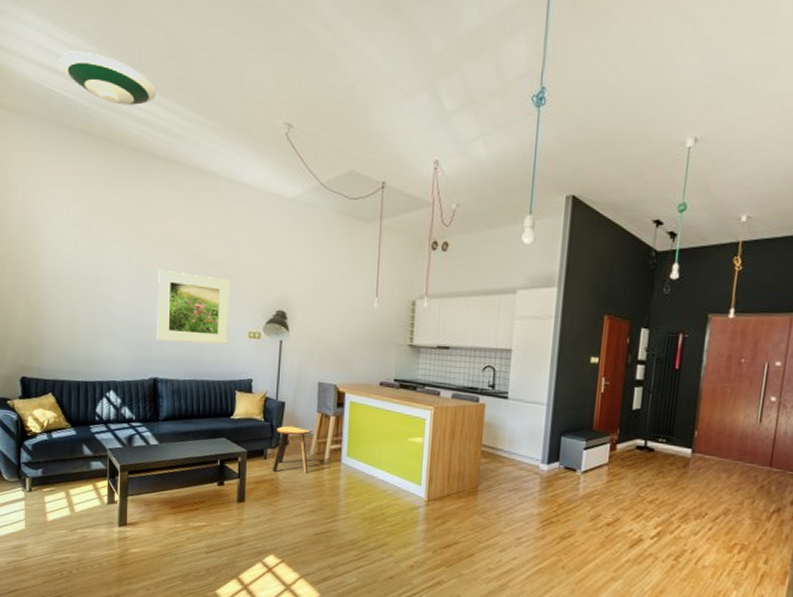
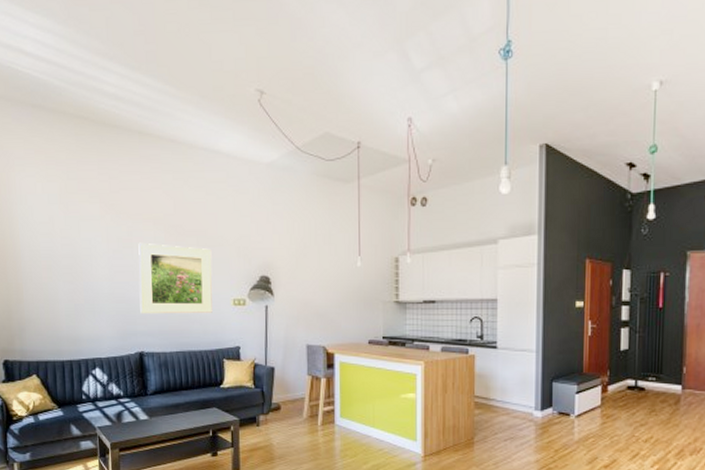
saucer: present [59,51,156,105] -> none [26,30,126,82]
stool: present [272,425,311,473] -> none [266,390,303,438]

